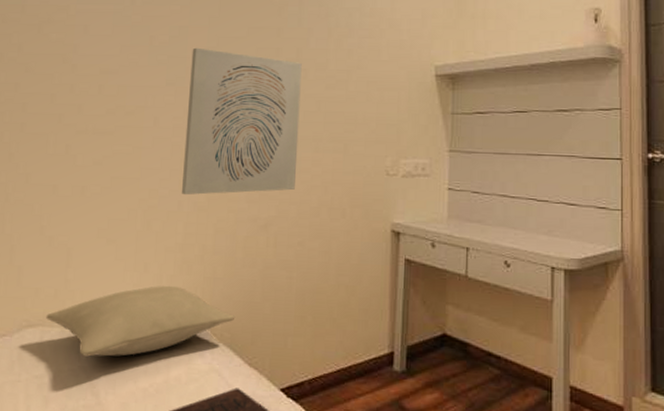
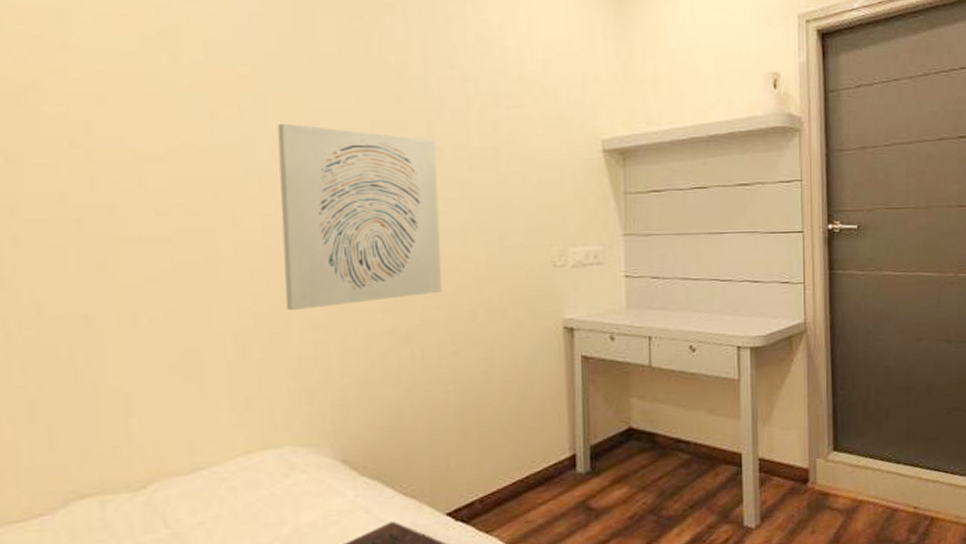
pillow: present [46,285,234,357] -> none [105,421,379,521]

